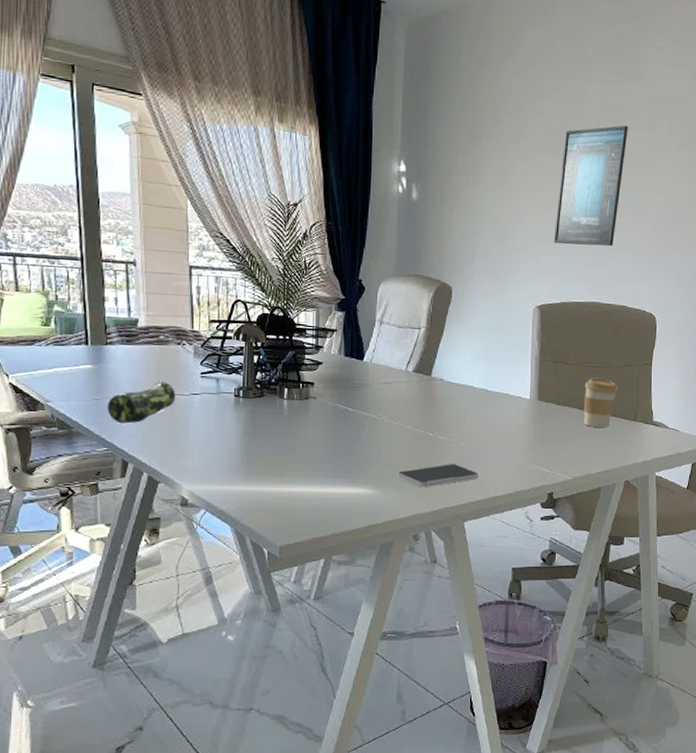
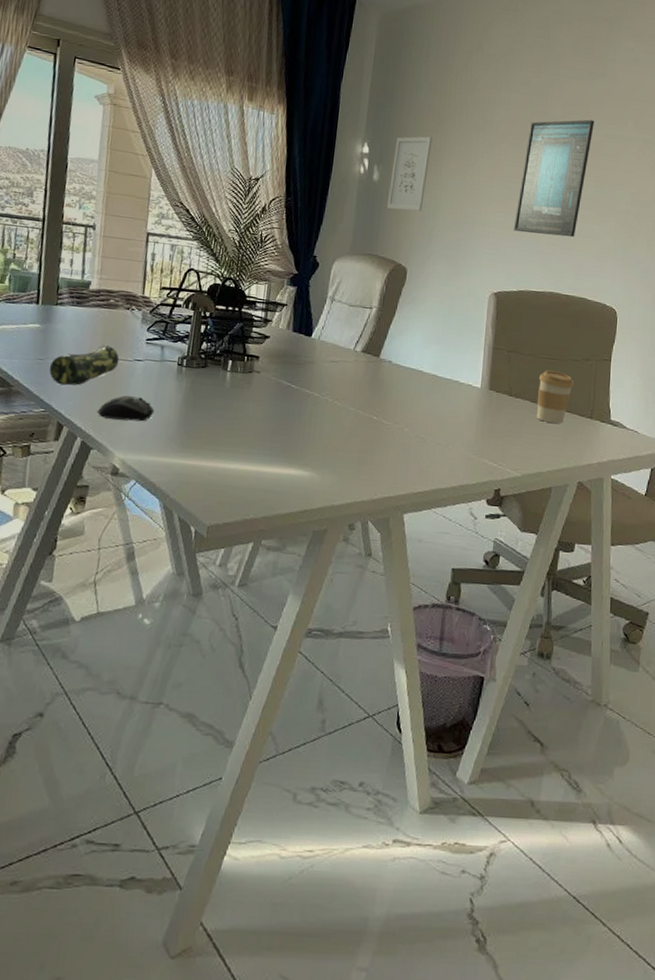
computer mouse: none [159,428,217,453] -> present [96,395,155,422]
smartphone: present [398,464,478,488] -> none [338,450,422,475]
wall art: none [428,150,469,229] -> present [387,136,433,212]

